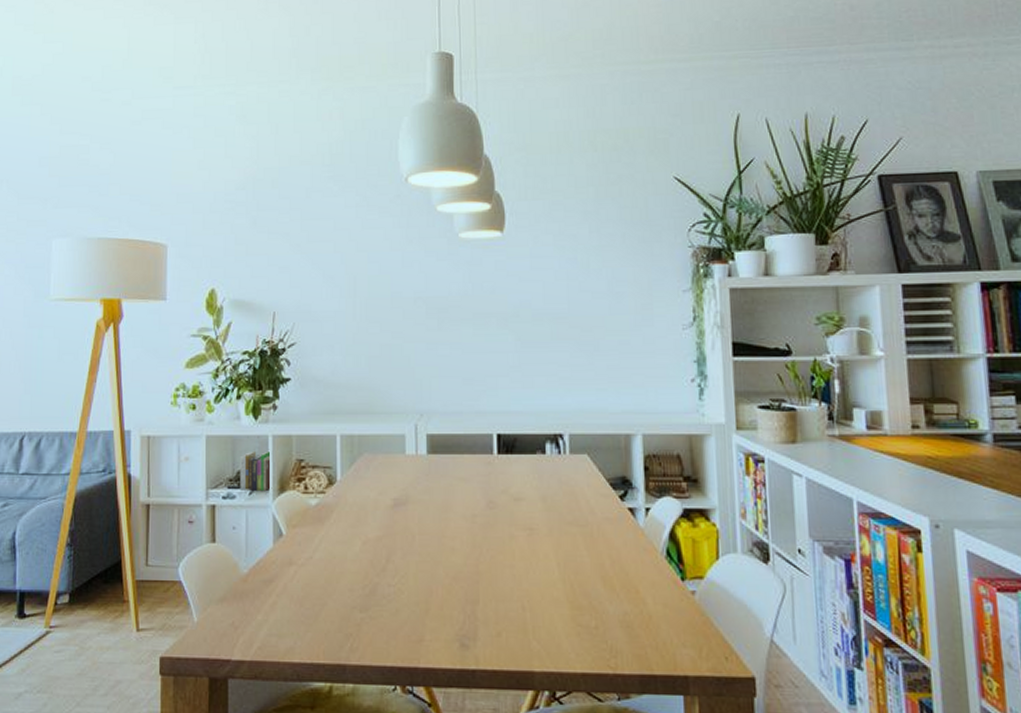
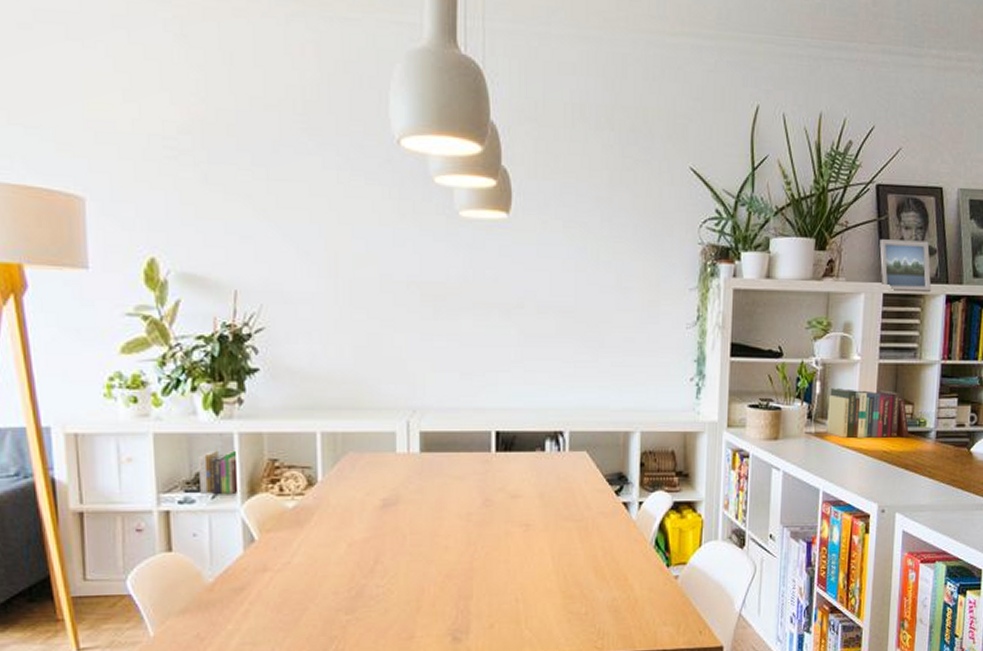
books: none [850,387,957,443] -> present [827,388,909,439]
picture frame: none [890,227,961,283] -> present [879,239,932,293]

